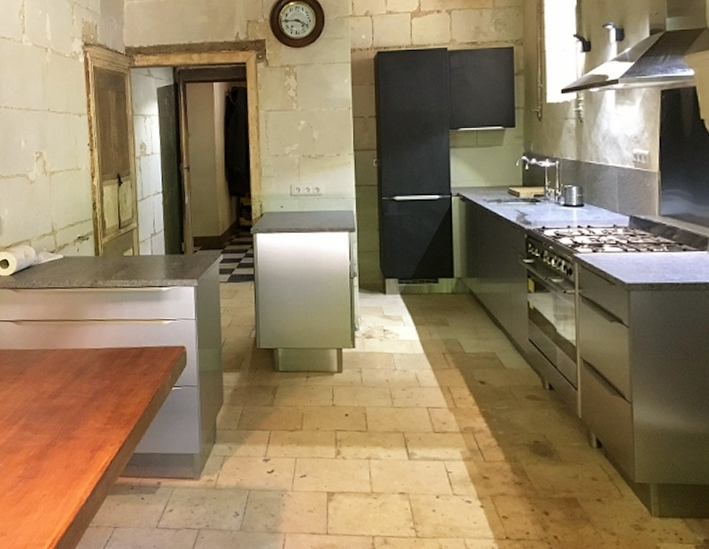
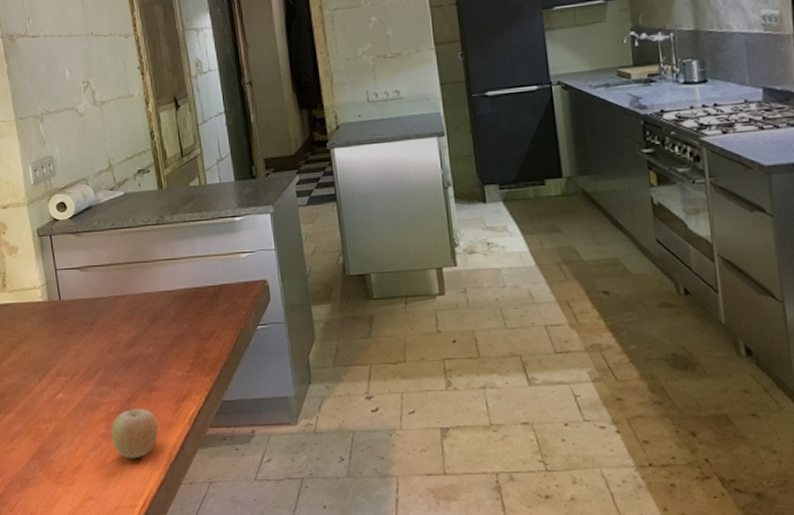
fruit: none [28,451,73,501] -> present [111,406,159,459]

